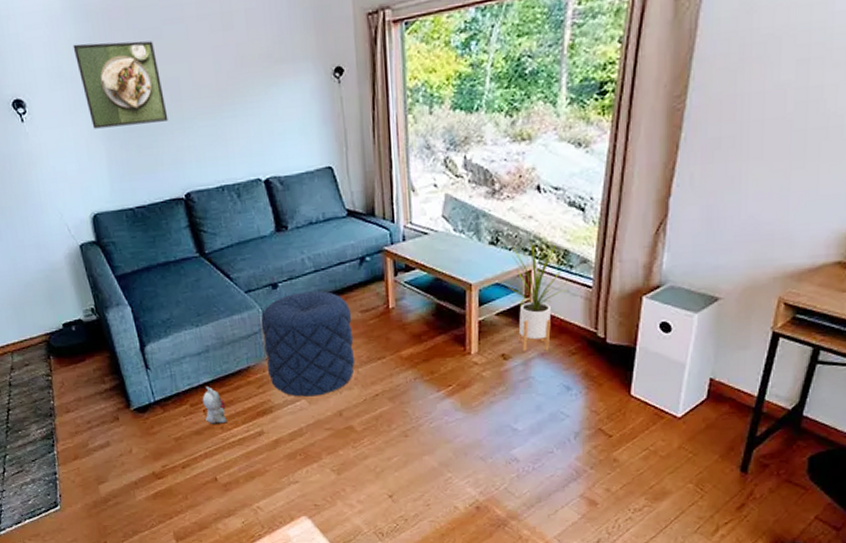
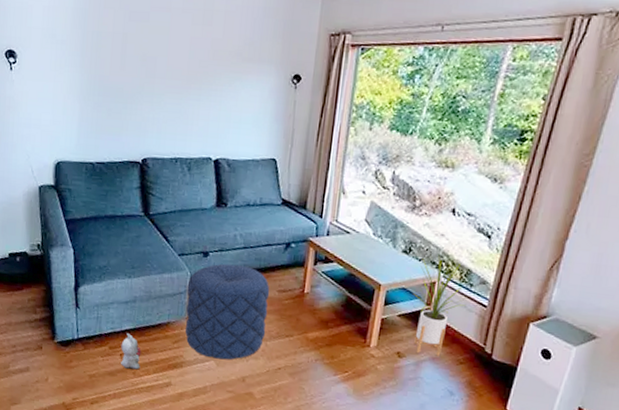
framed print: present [72,41,169,129] -> none [69,12,141,93]

